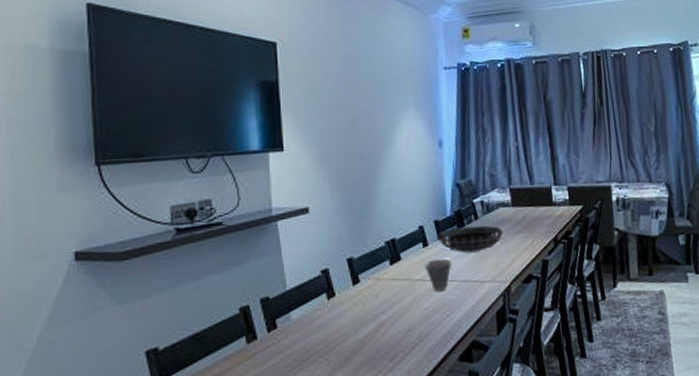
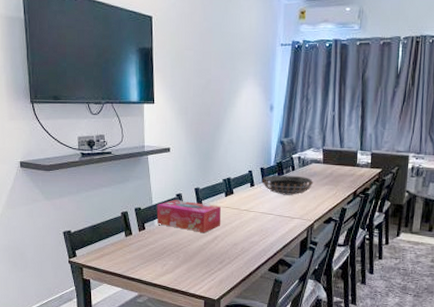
tissue box: none [293,277,388,321] -> present [156,200,222,233]
cup: present [424,258,452,291] -> none [250,197,271,220]

